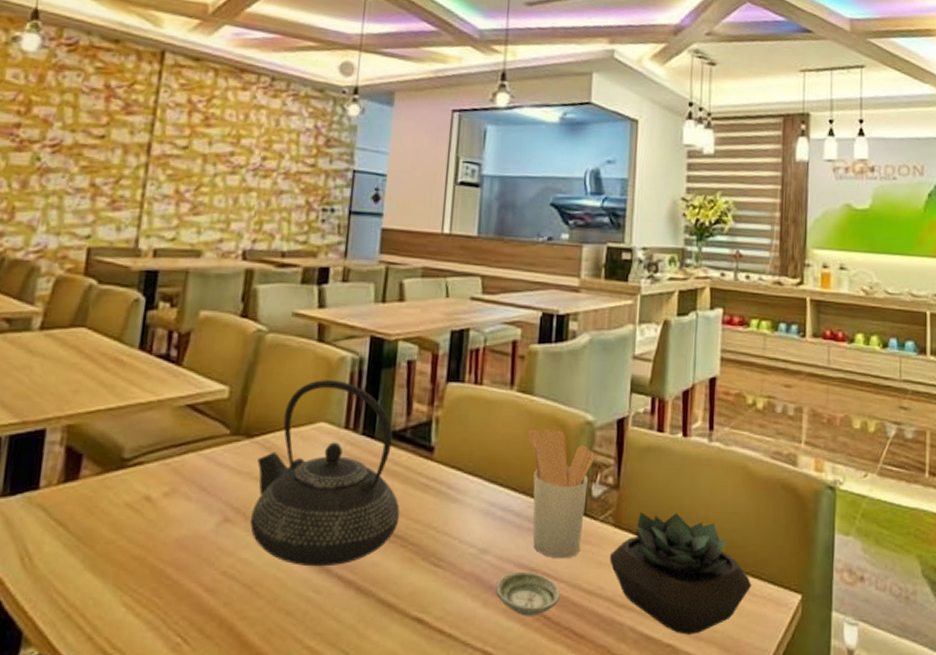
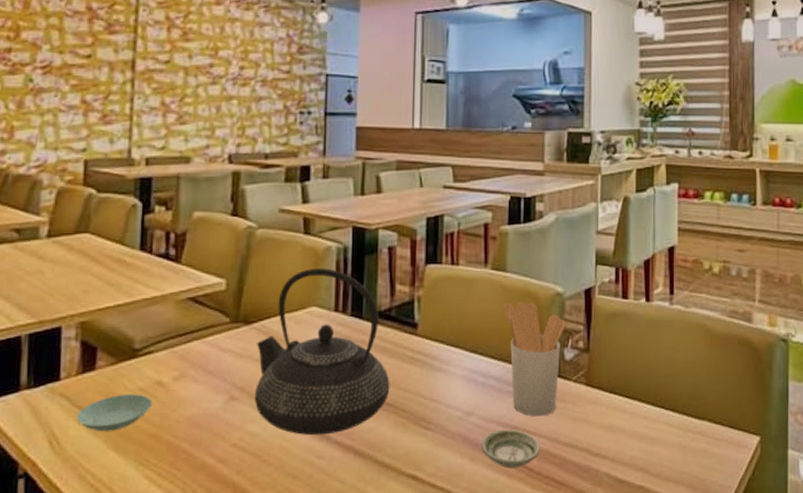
saucer: none [53,509,138,550] -> present [76,394,152,432]
succulent plant: present [610,512,752,635] -> none [584,370,714,477]

